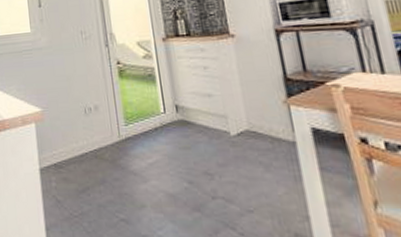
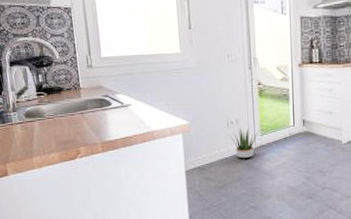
potted plant: none [88,115,124,155] -> present [229,127,260,159]

